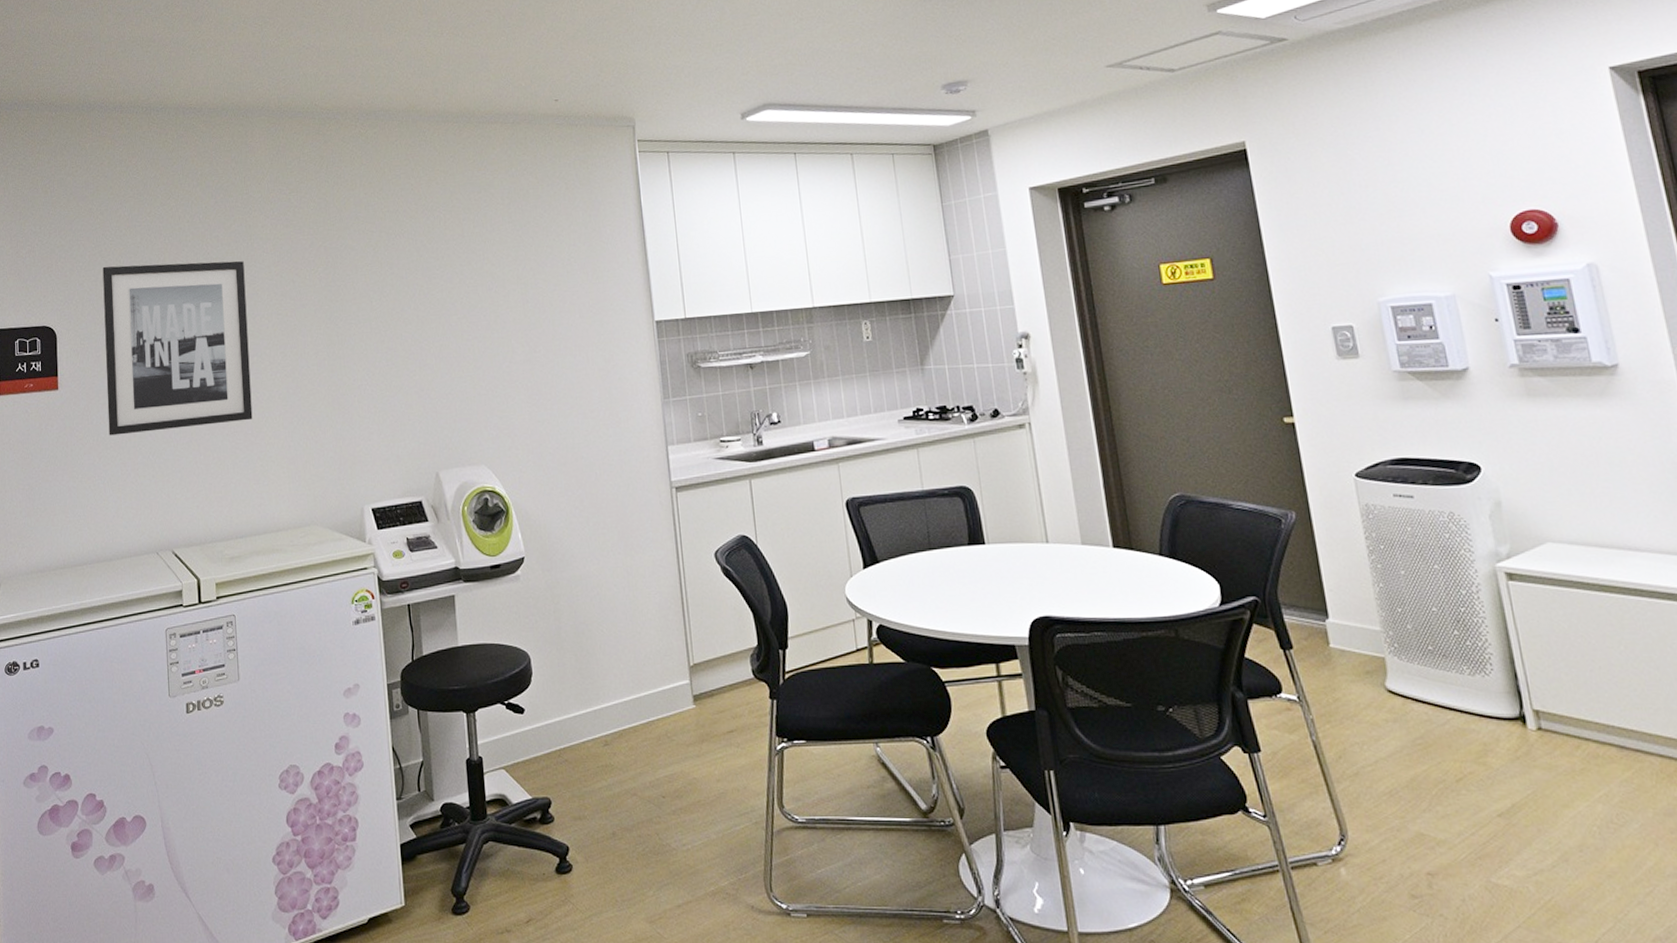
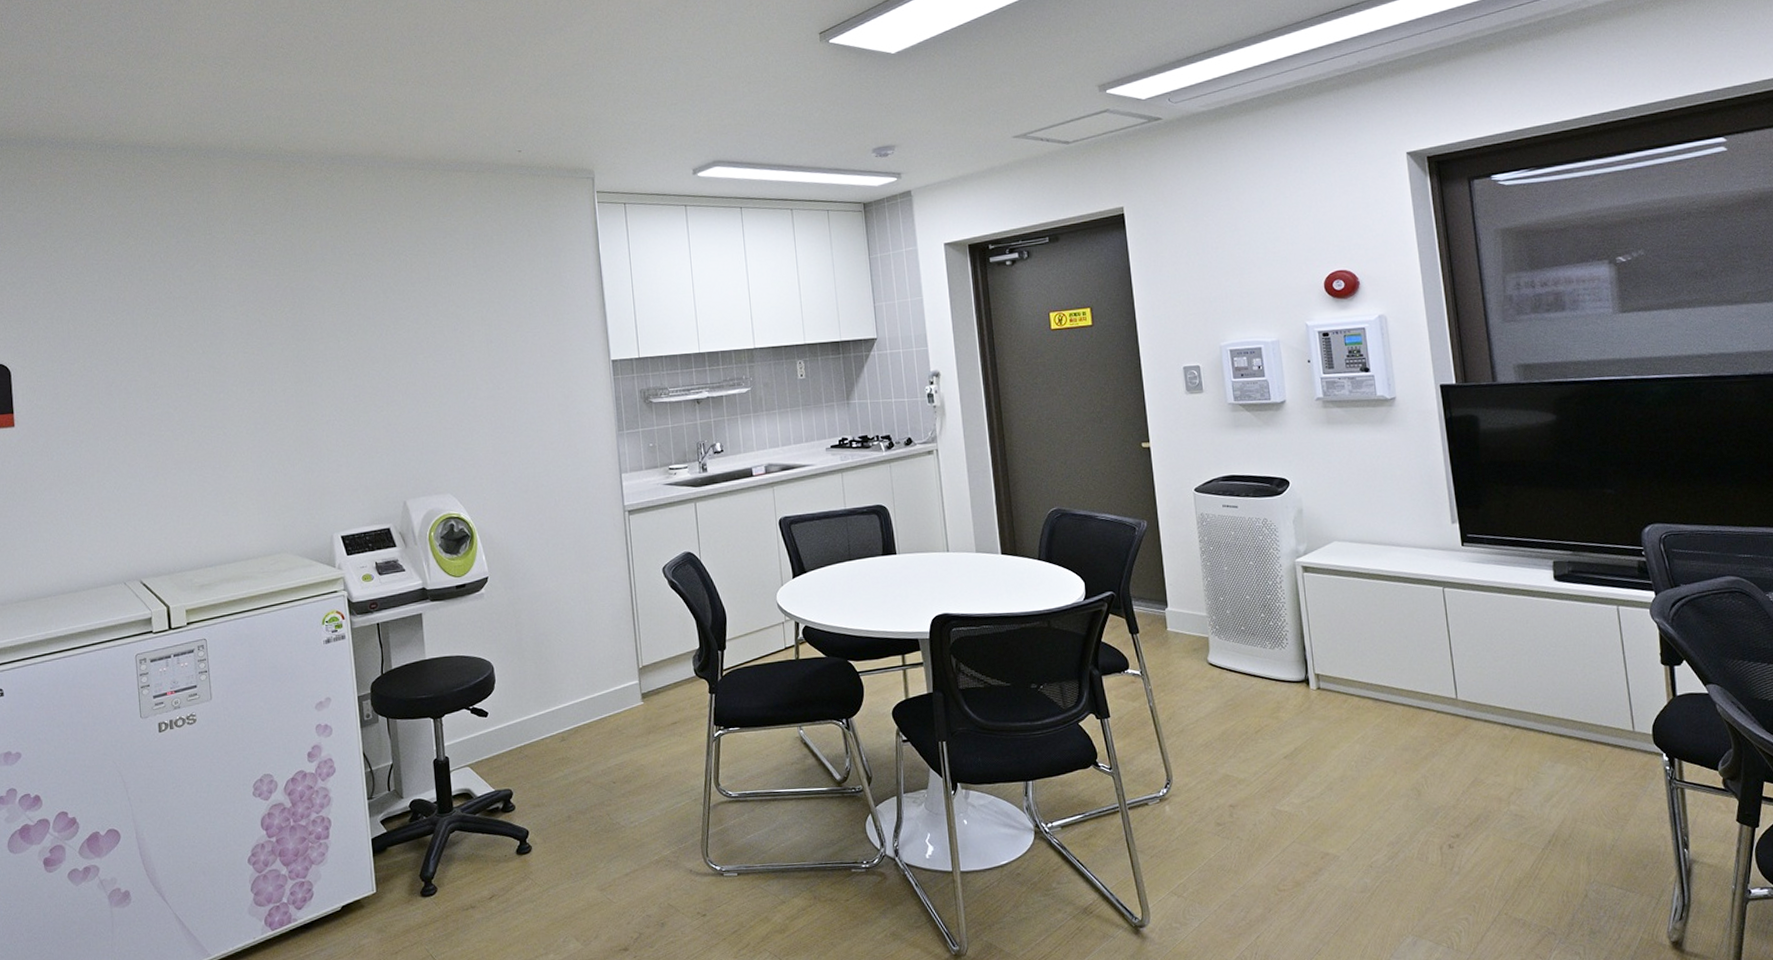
wall art: present [102,261,253,436] -> none [58,300,220,471]

